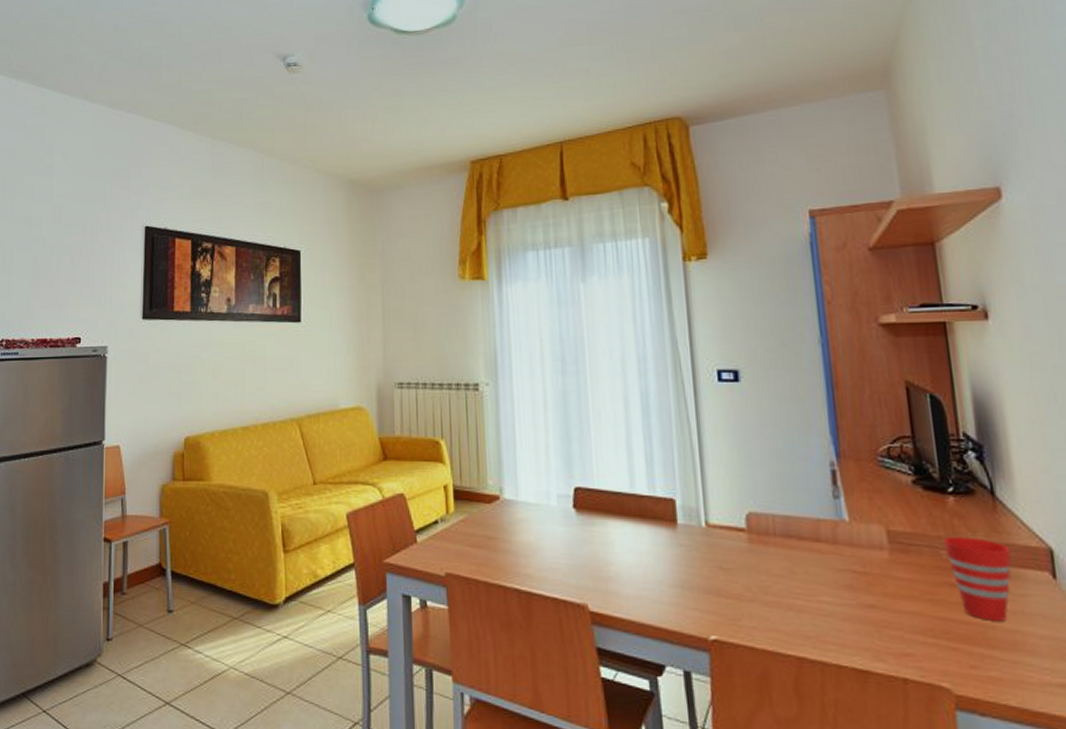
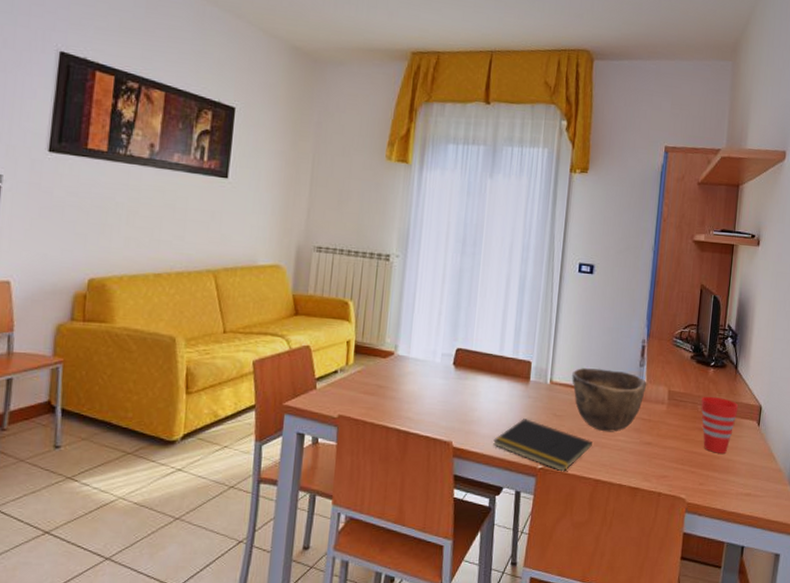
notepad: none [641,574,784,646] -> present [493,419,592,472]
bowl: none [733,504,851,591] -> present [571,368,647,432]

